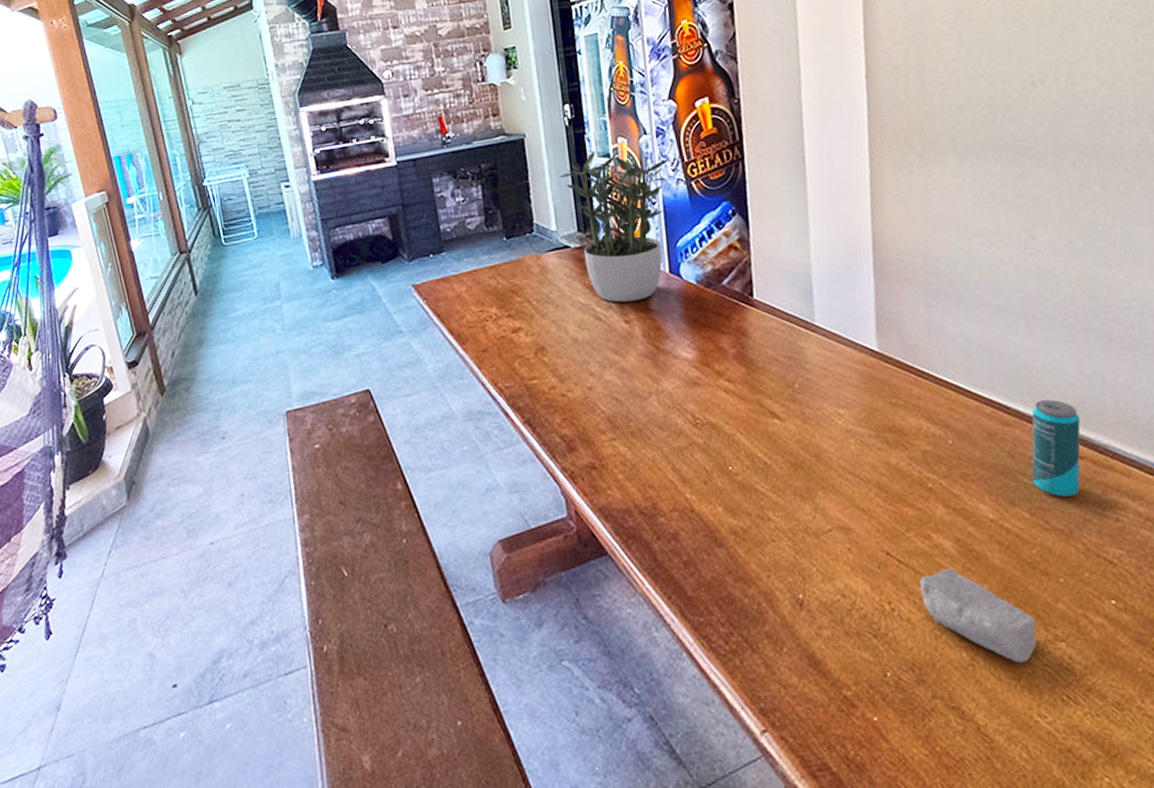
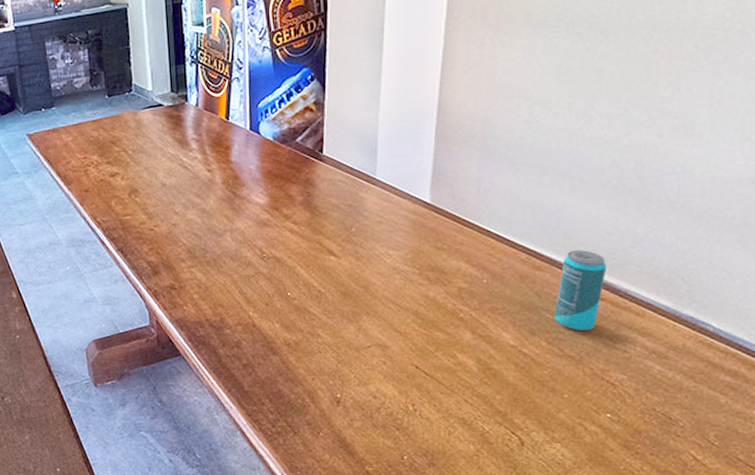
potted plant: present [559,150,670,303] -> none [157,19,258,154]
soap bar: present [919,567,1037,664] -> none [441,381,538,457]

